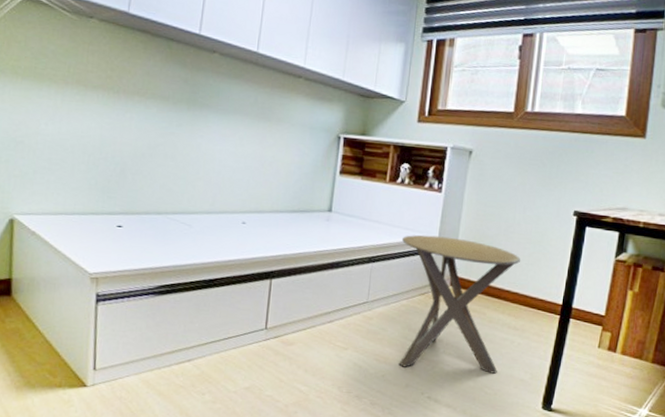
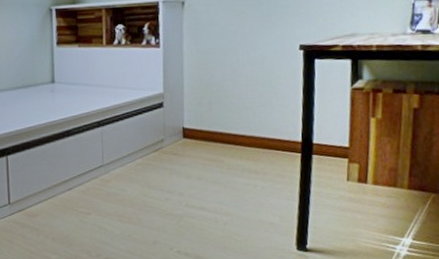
side table: present [399,234,520,374] -> none [127,90,251,225]

